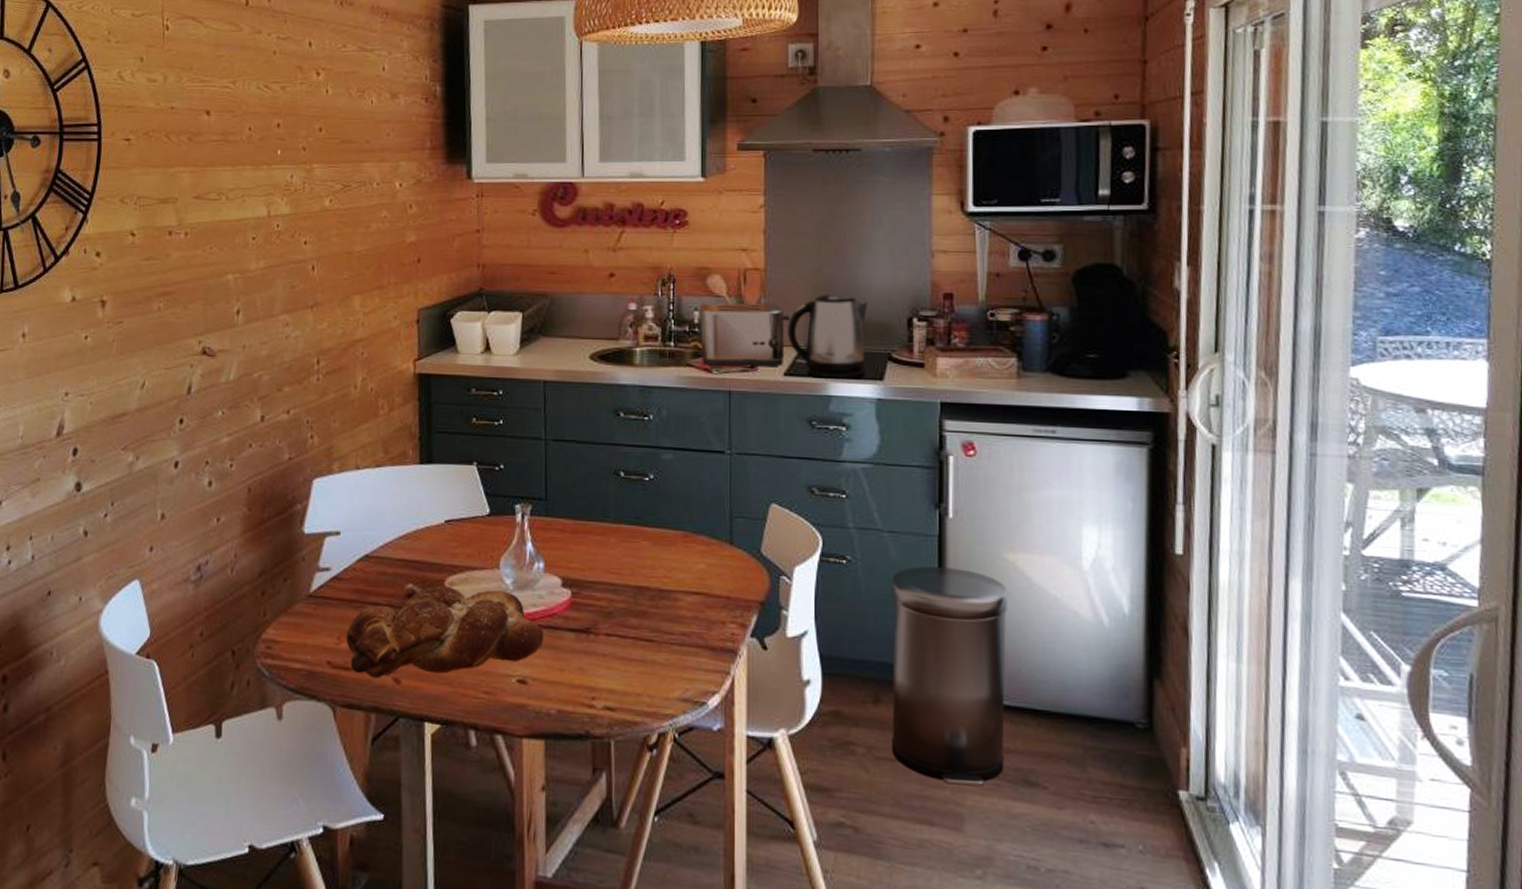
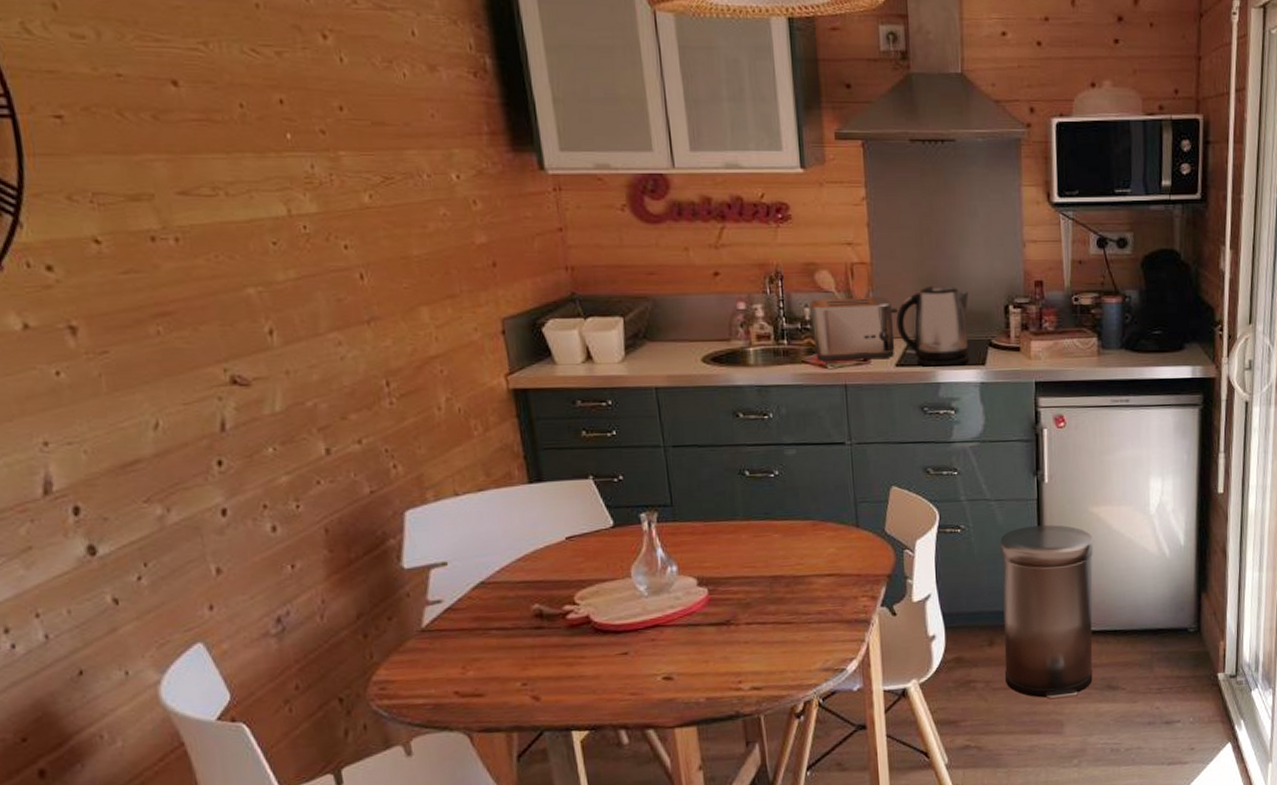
bread loaf: present [346,585,544,679] -> none [472,597,686,700]

